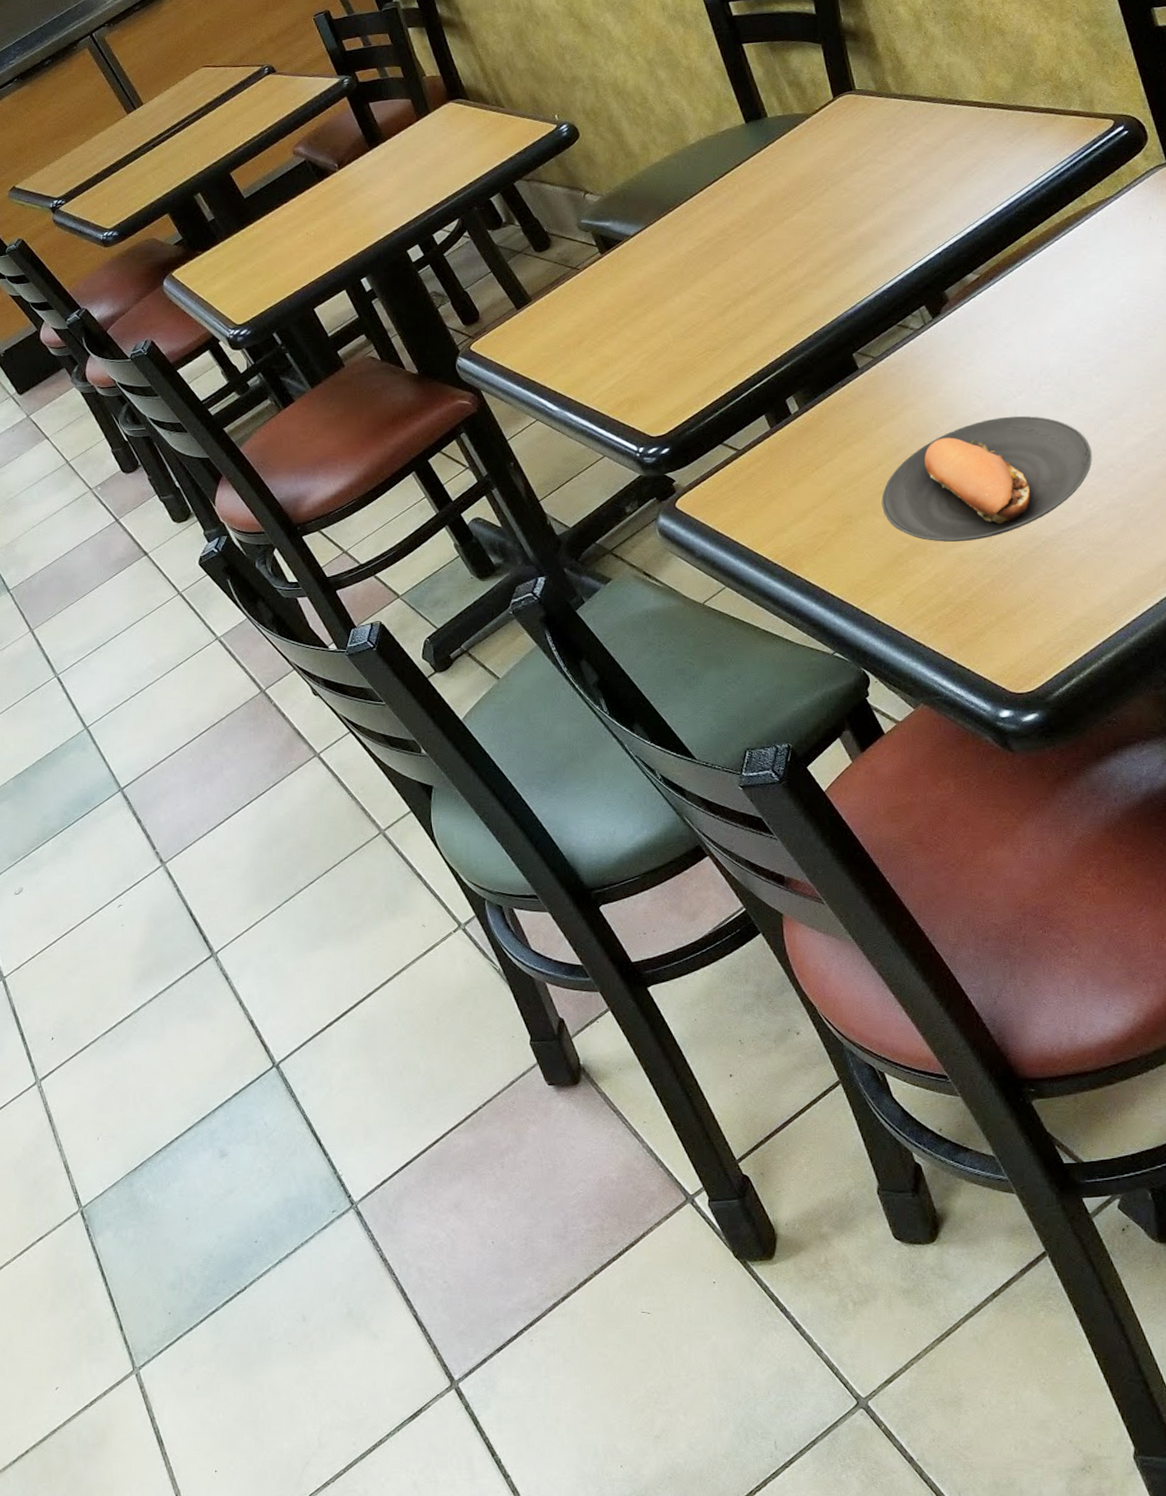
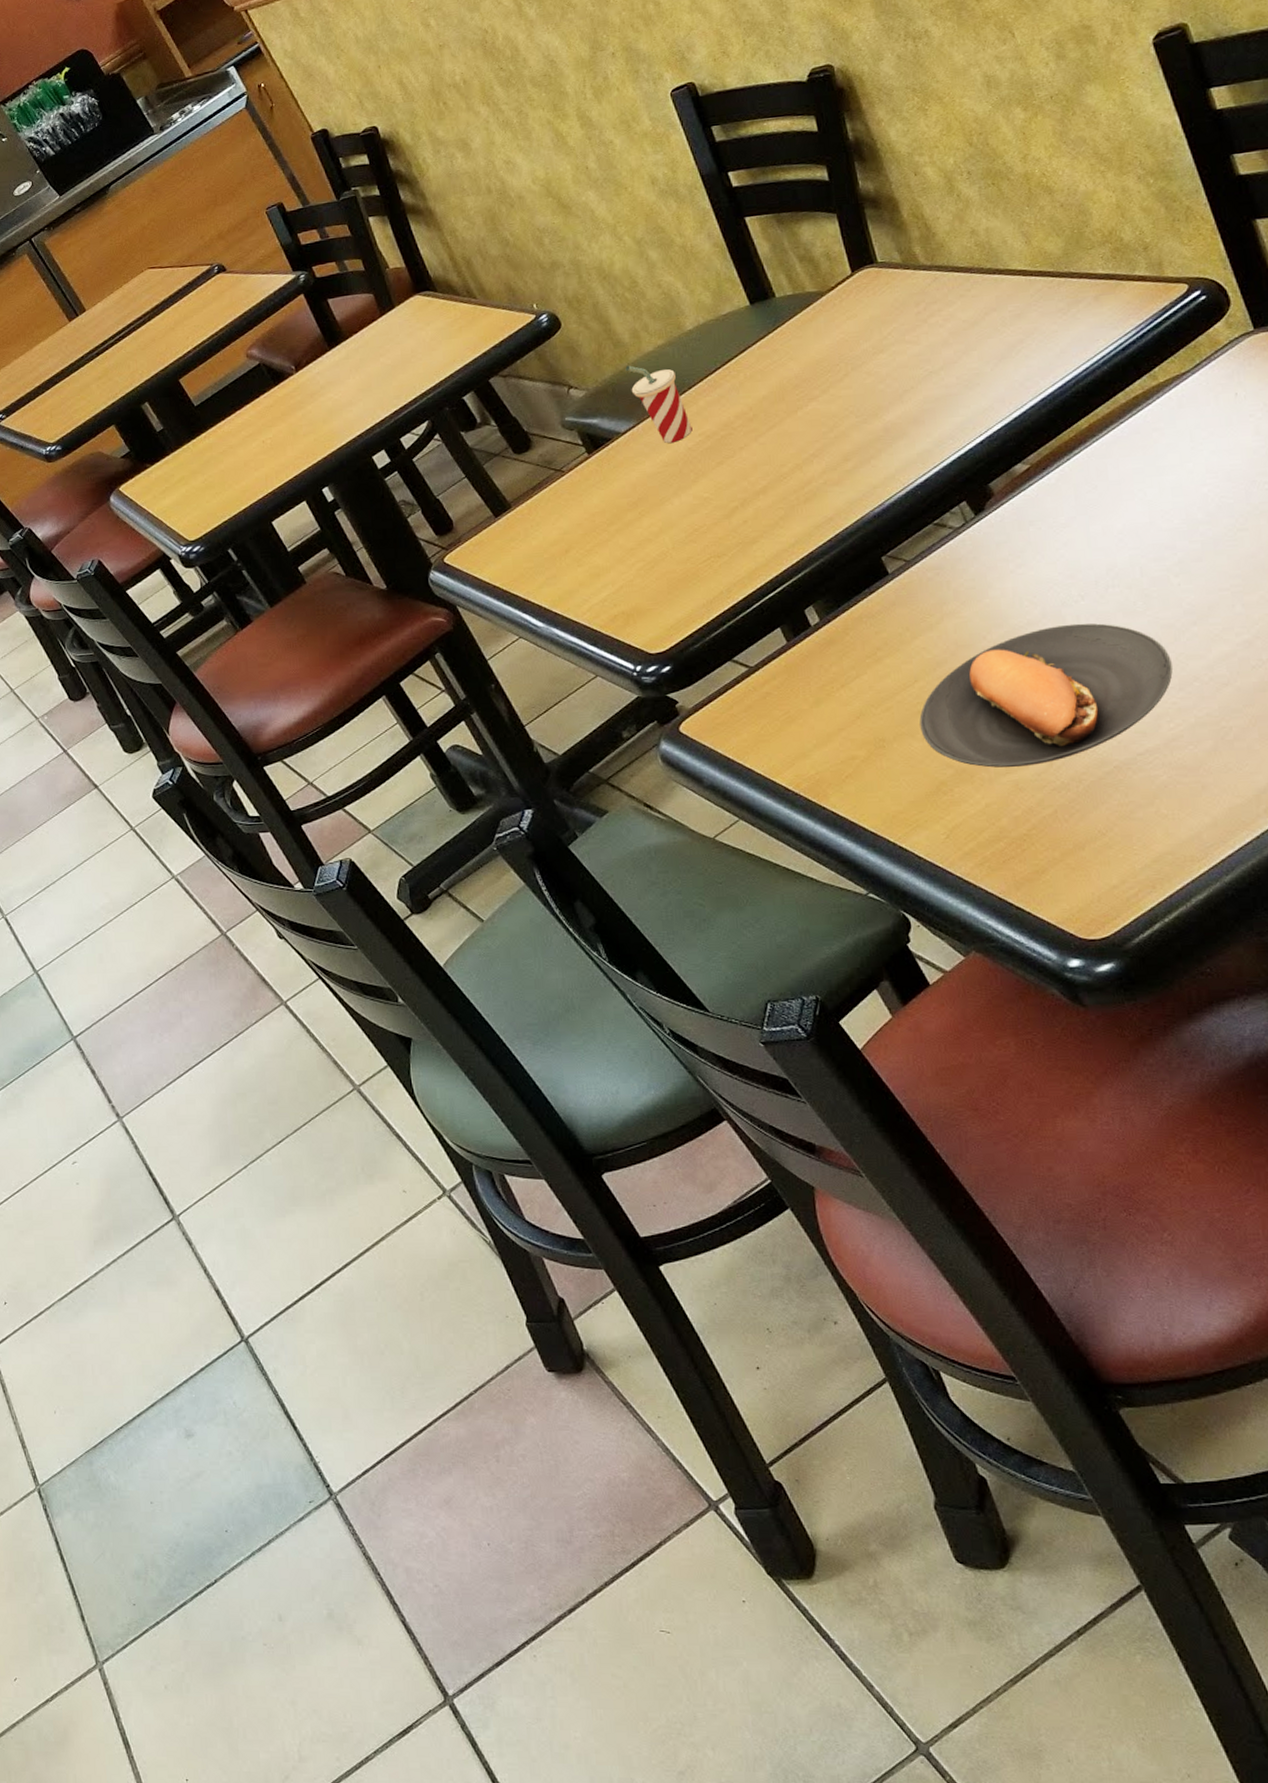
beverage cup: none [635,174,693,246] -> present [625,365,693,443]

